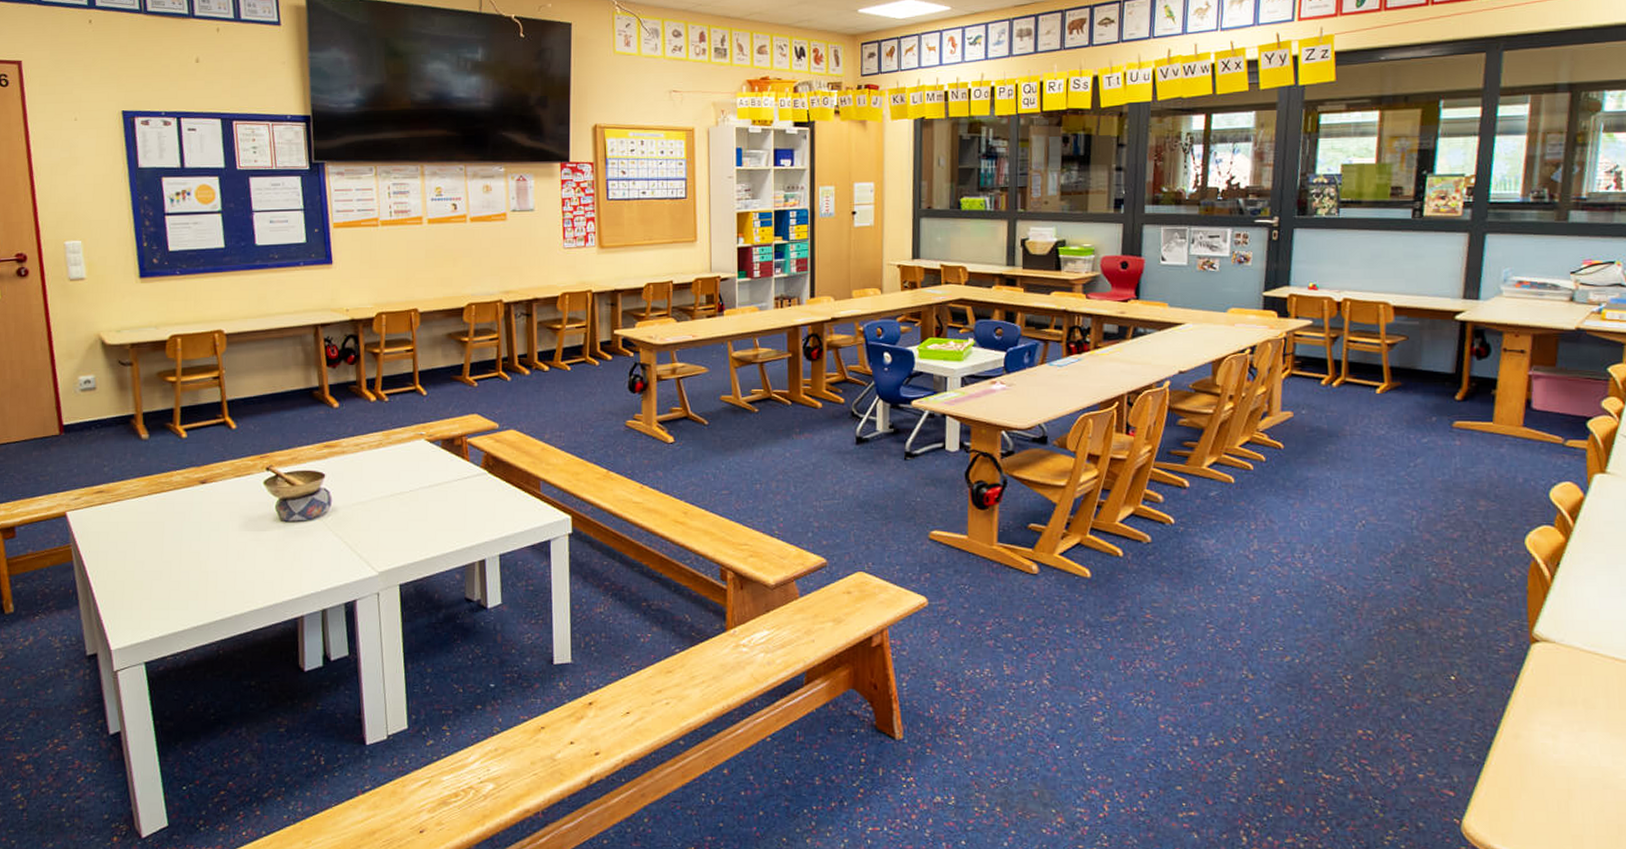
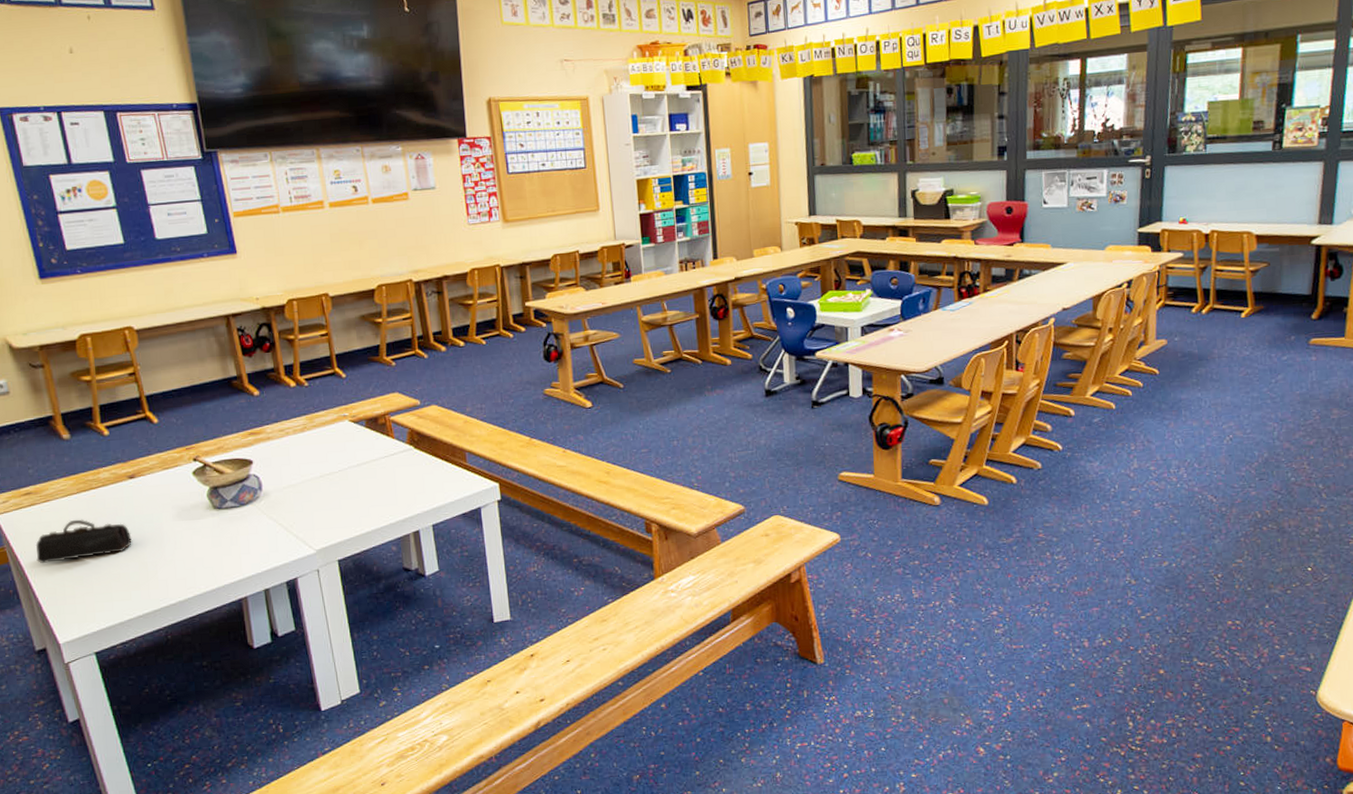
pencil case: none [100,521,197,564] -> present [35,519,133,563]

